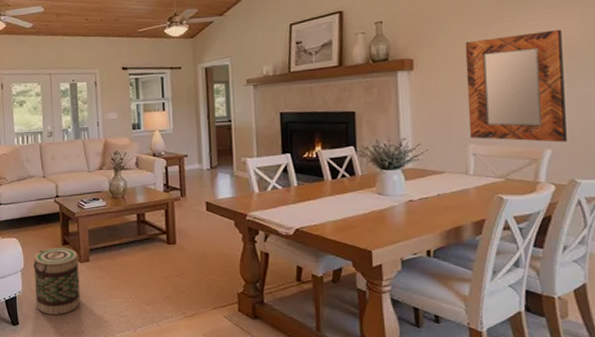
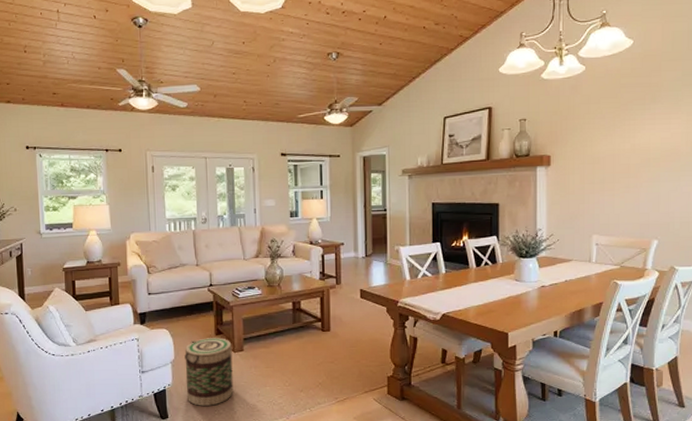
home mirror: present [465,29,567,143] -> none [594,133,671,234]

